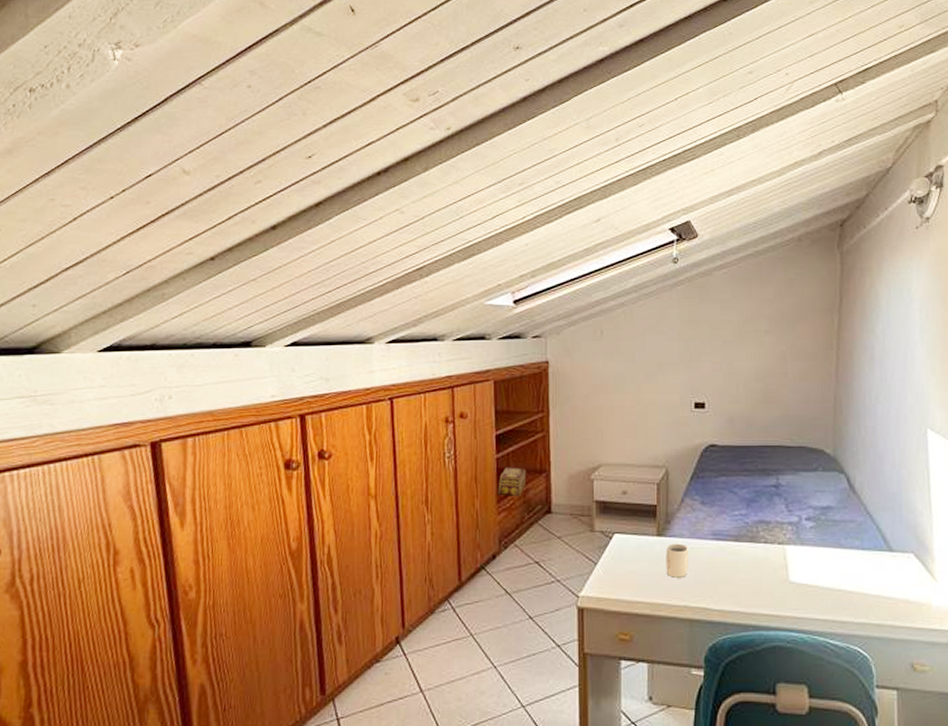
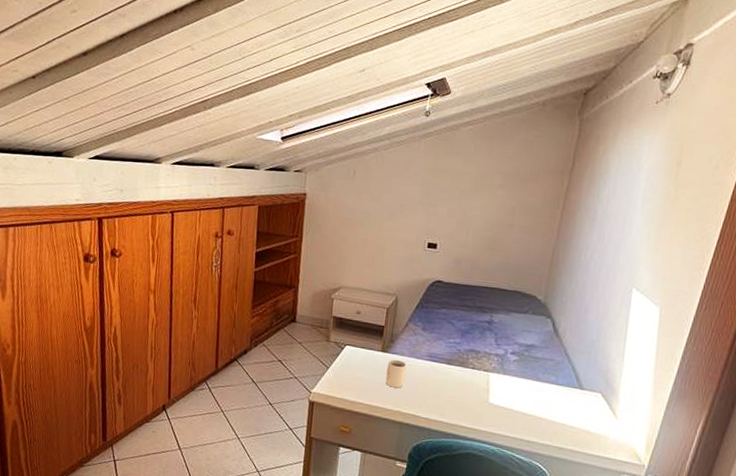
decorative box: present [498,467,527,497] -> none [253,280,278,306]

